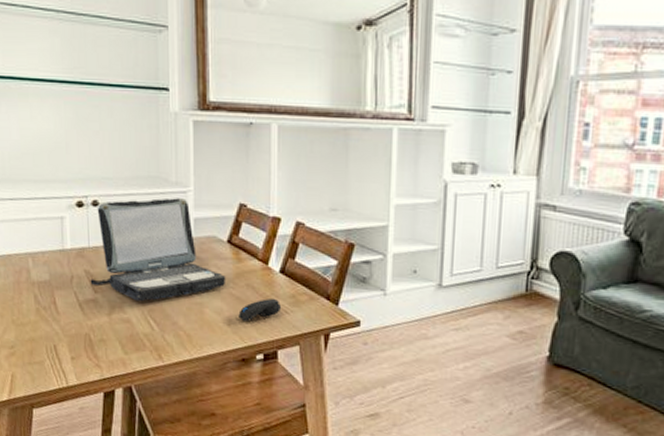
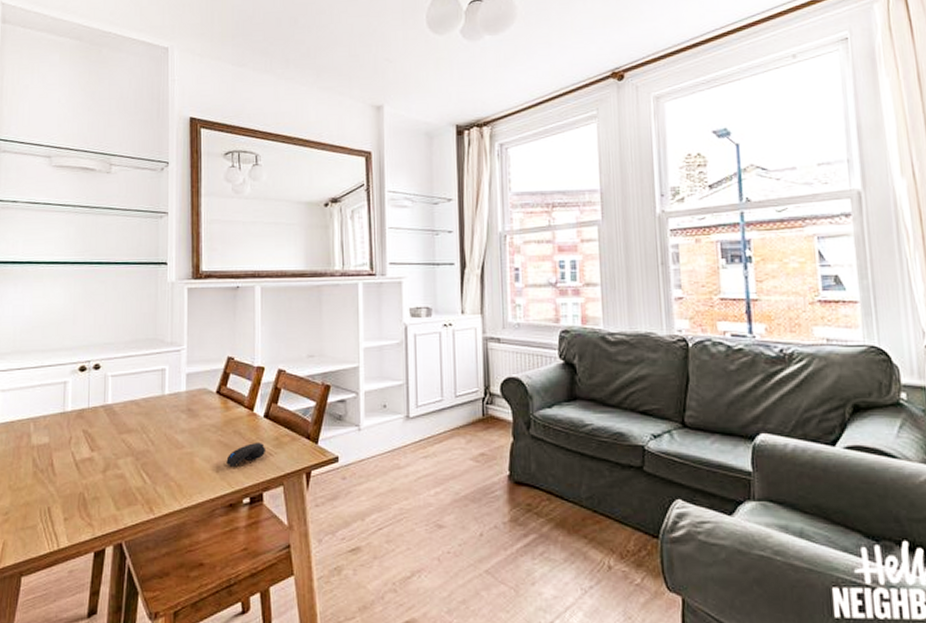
laptop: present [90,198,226,302] -> none [87,356,215,456]

